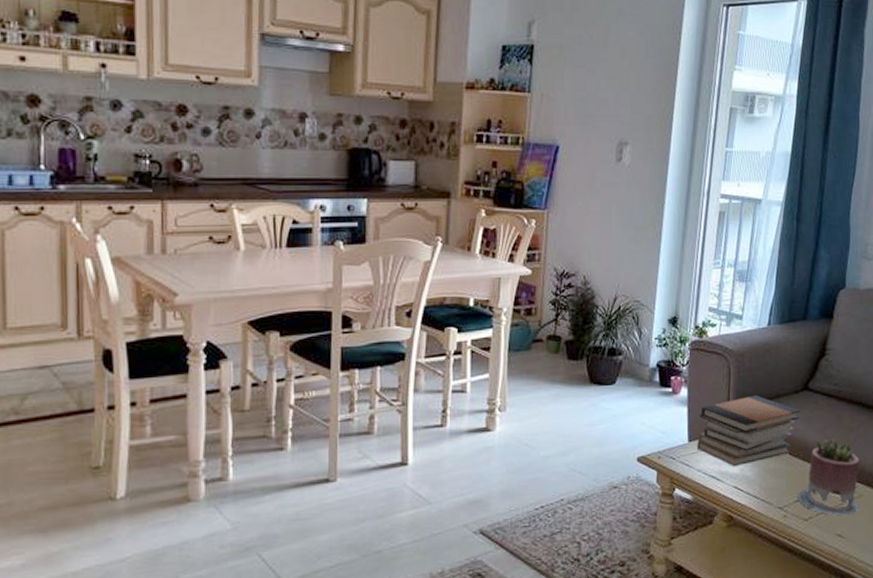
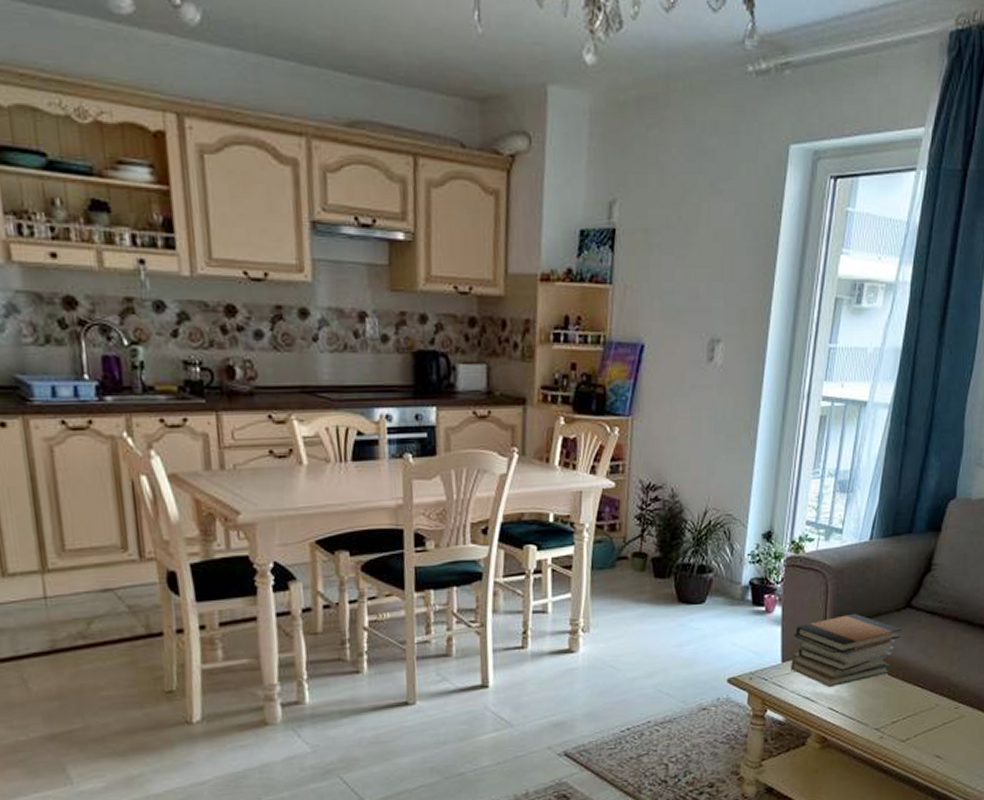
succulent planter: present [797,439,860,516] -> none [895,659,963,737]

